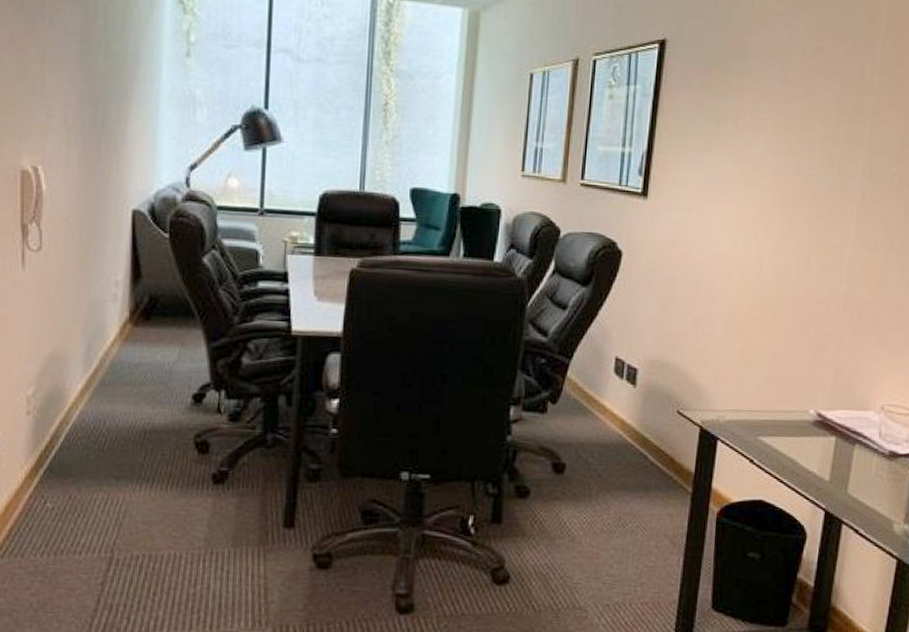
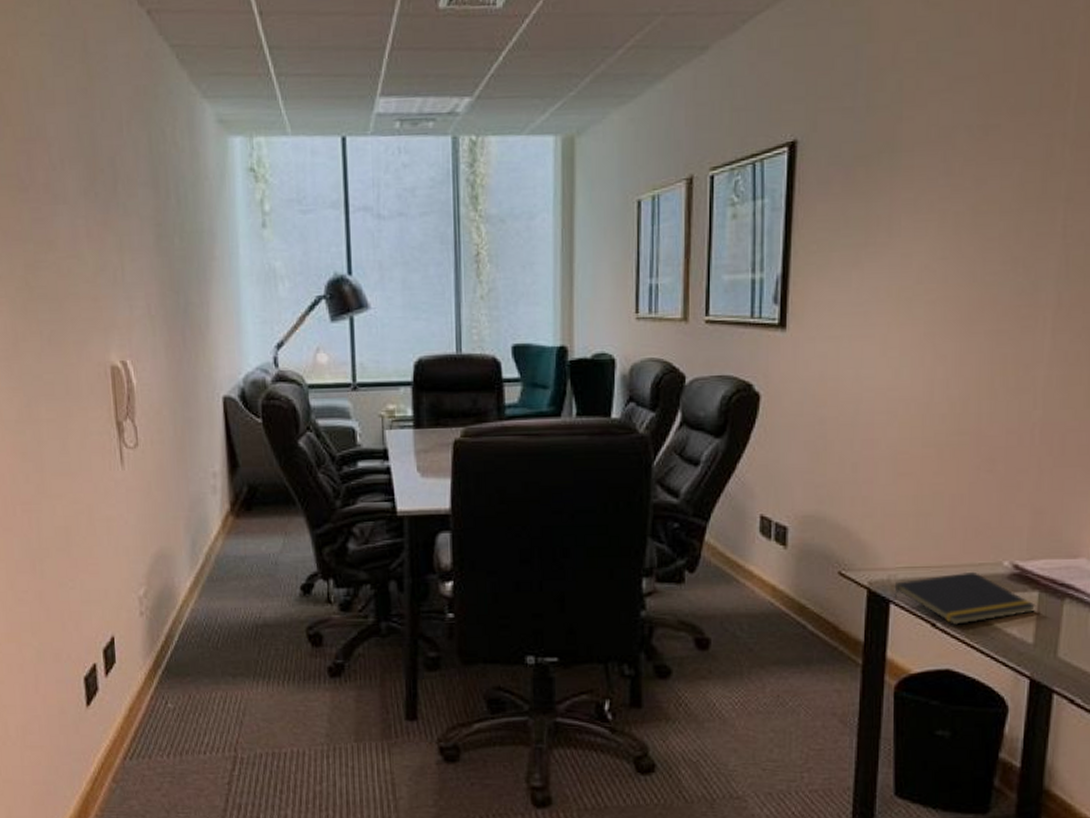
notepad: none [720,416,833,462] -> present [892,571,1036,625]

